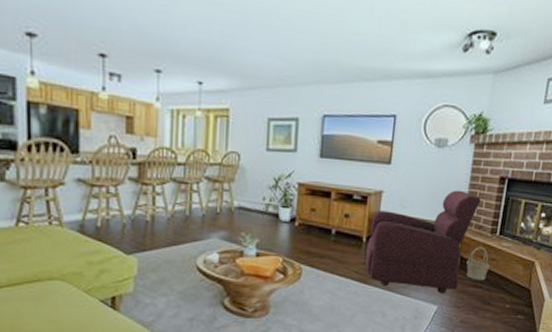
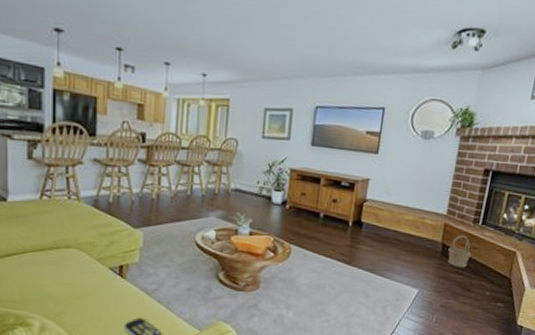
armchair: present [365,190,481,294] -> none [350,180,465,279]

